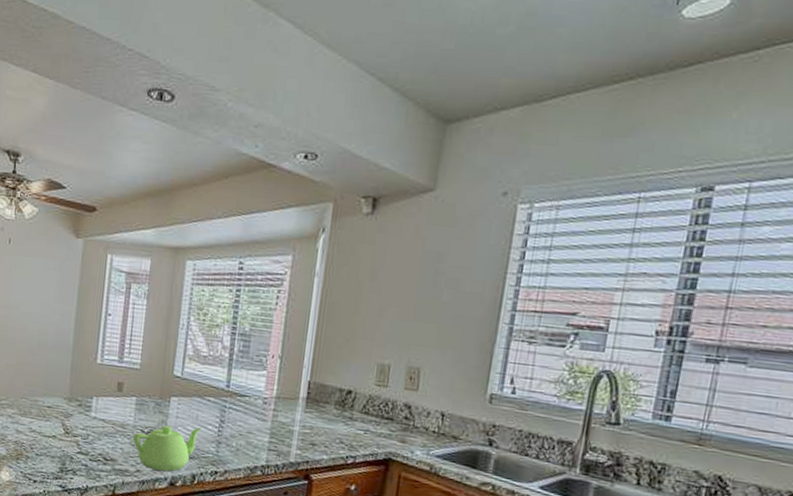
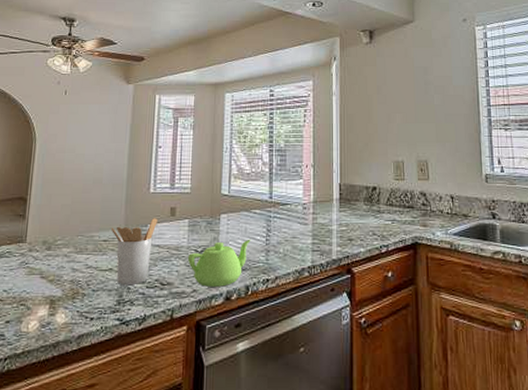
utensil holder: none [55,391,104,456] -> present [110,218,158,286]

